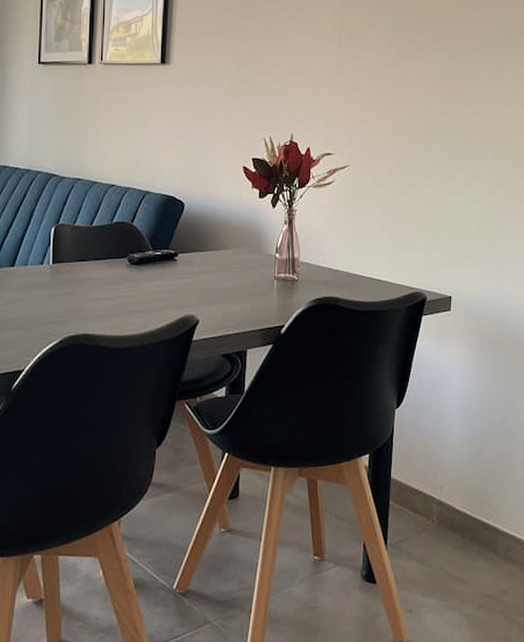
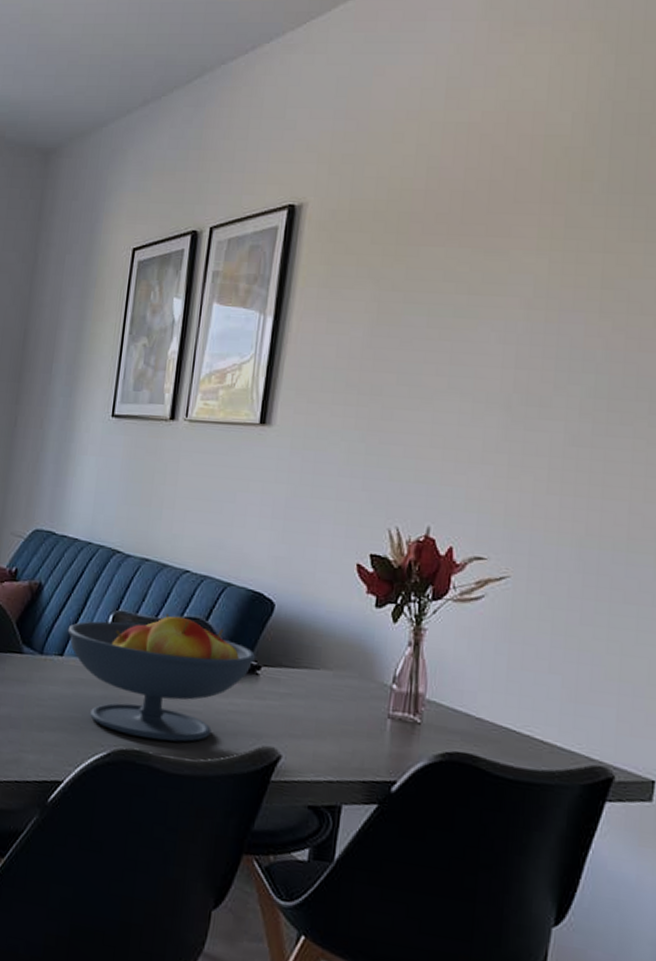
fruit bowl: none [16,221,174,324] -> present [67,613,256,742]

